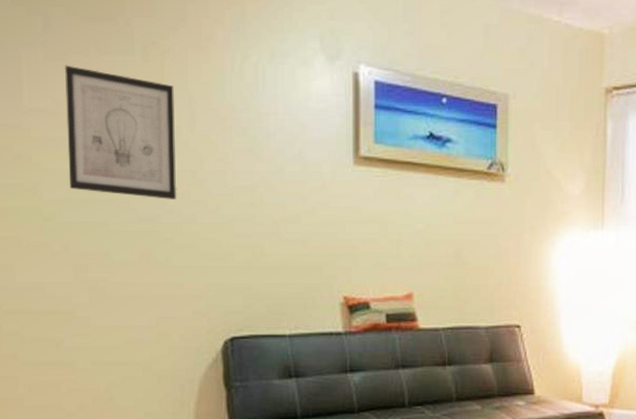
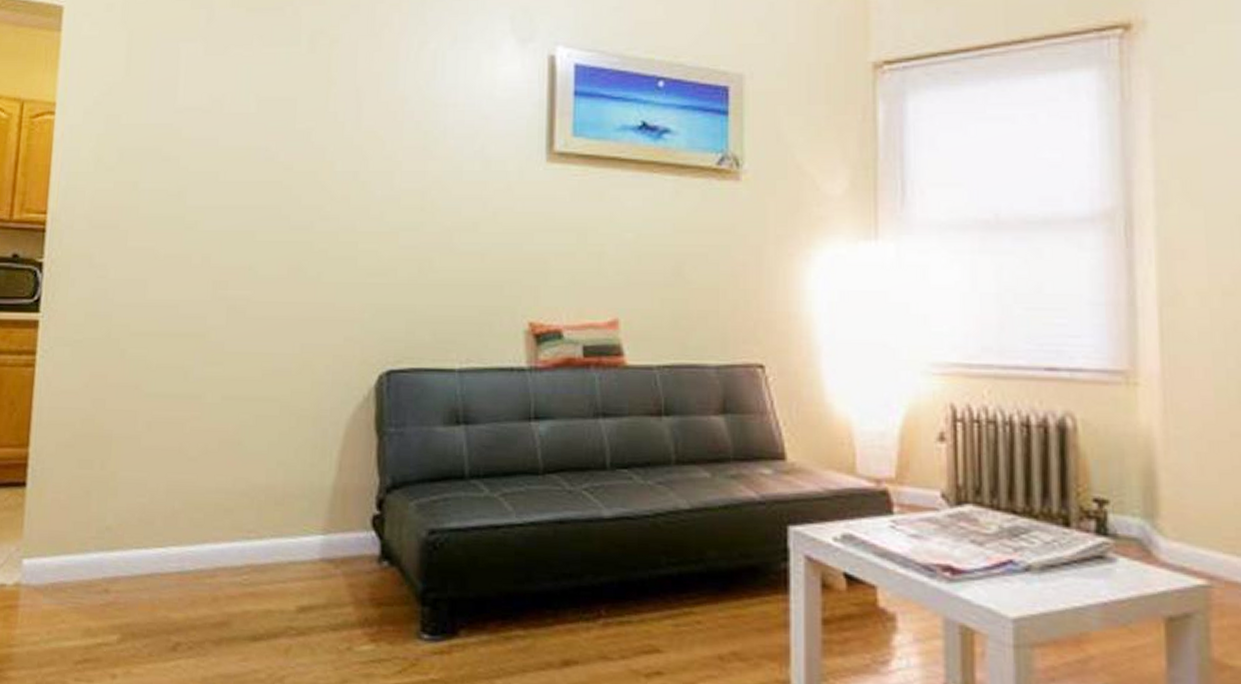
wall art: present [64,65,177,199] -> none [217,59,341,205]

